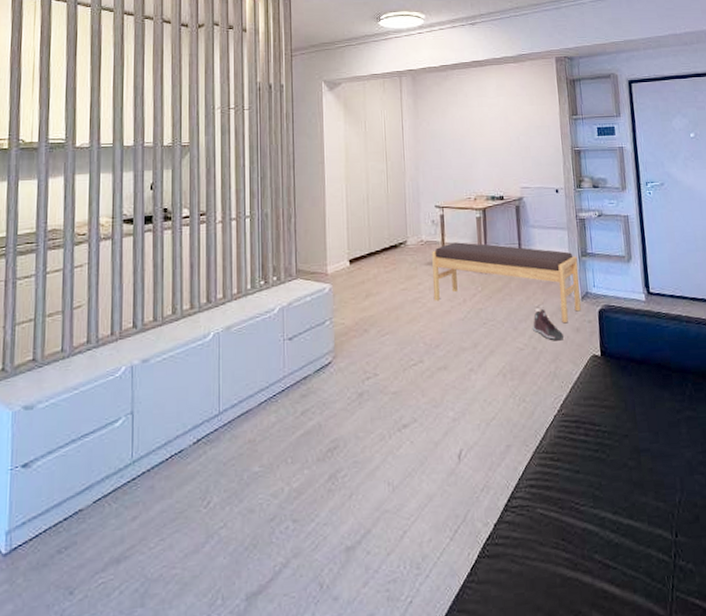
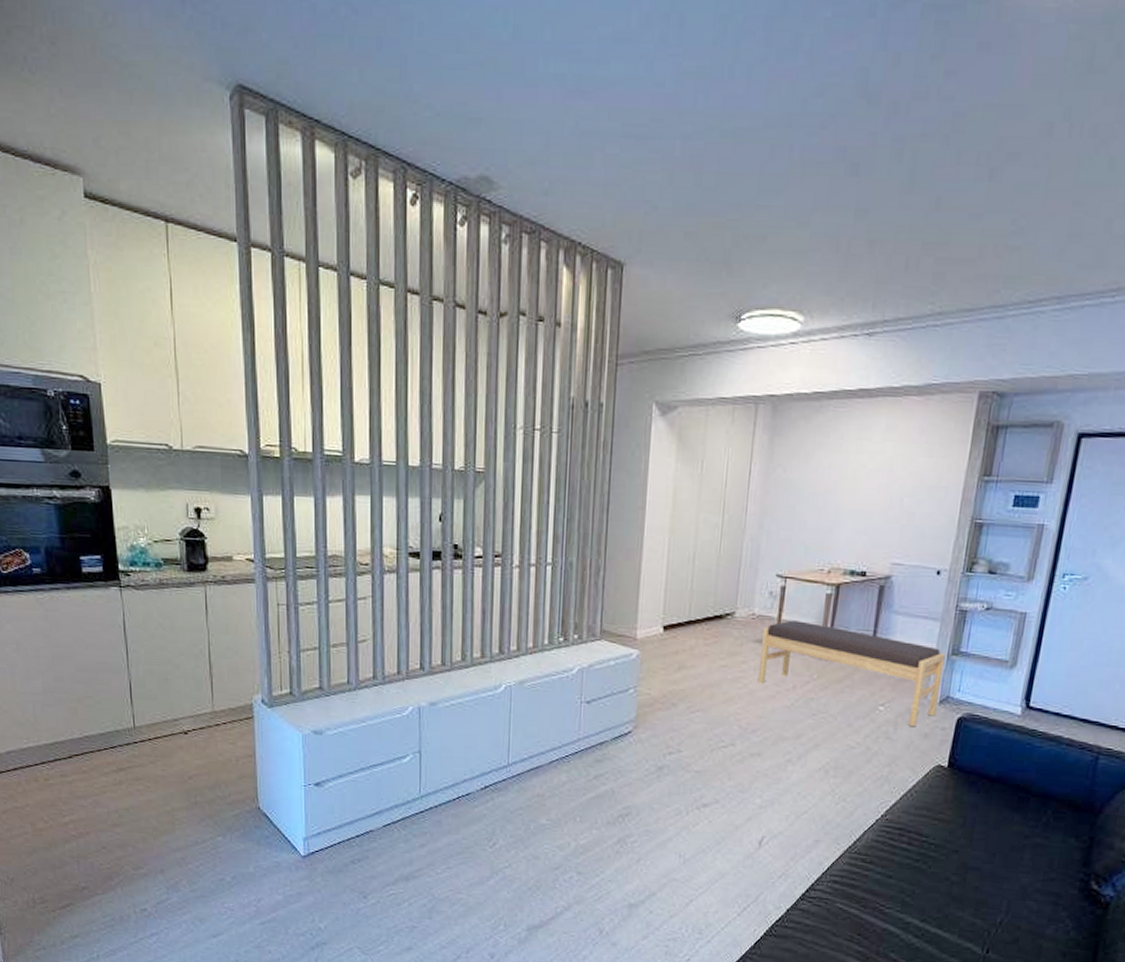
sneaker: present [533,310,563,340] -> none [871,709,907,743]

